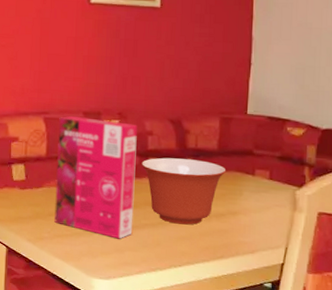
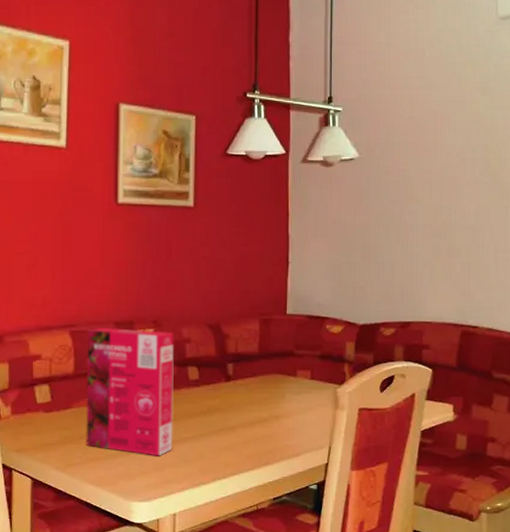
mixing bowl: present [141,157,227,225] -> none [180,365,268,434]

